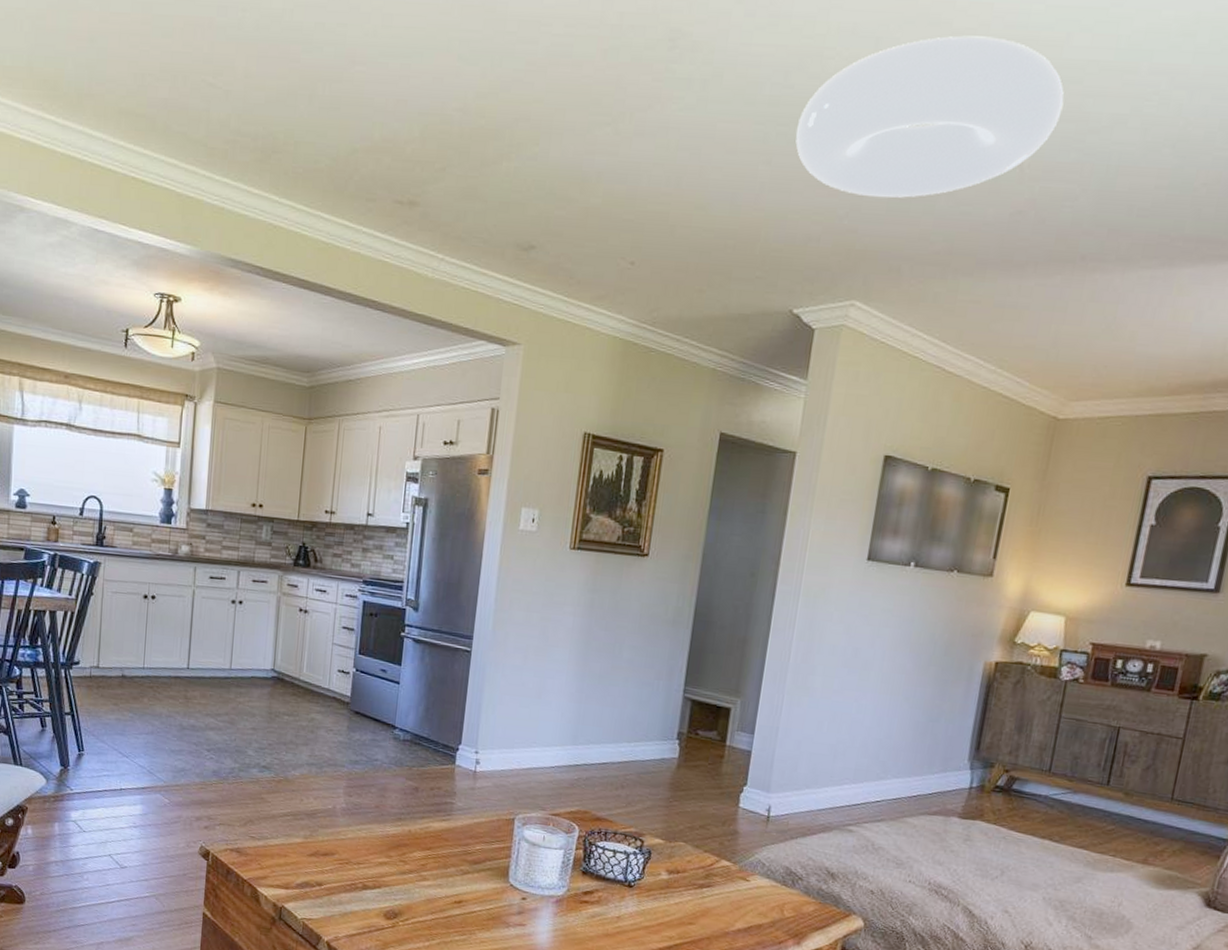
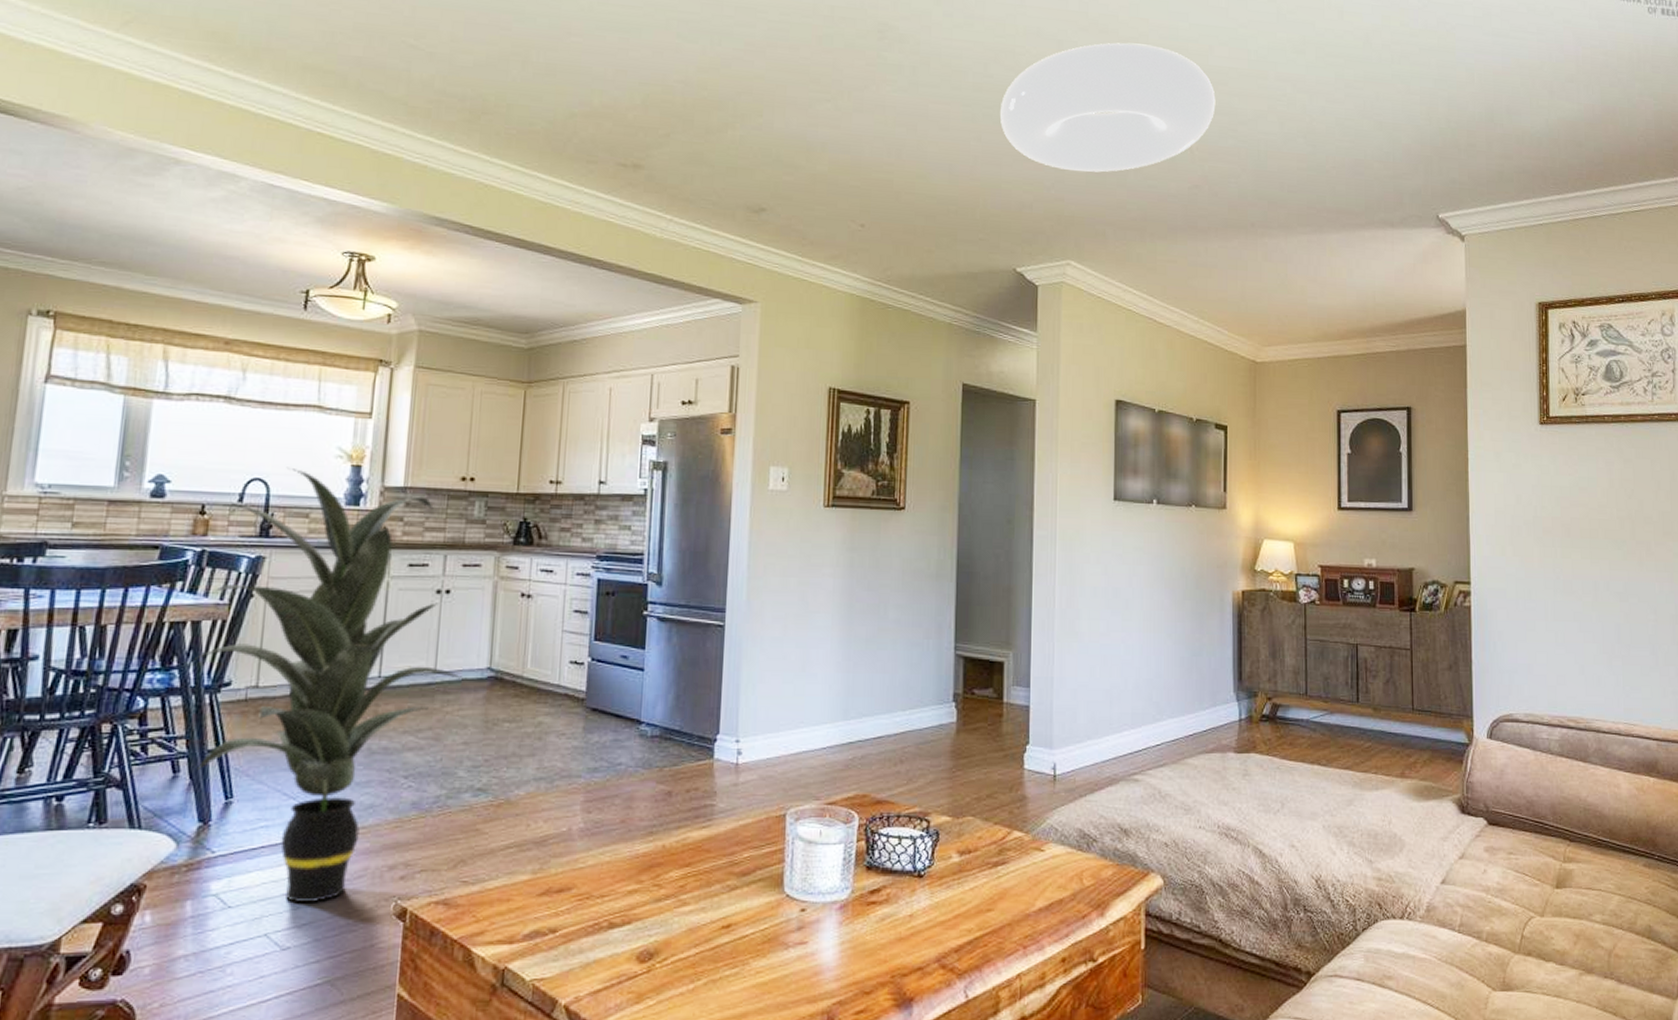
indoor plant: none [50,487,259,837] -> present [191,467,471,902]

